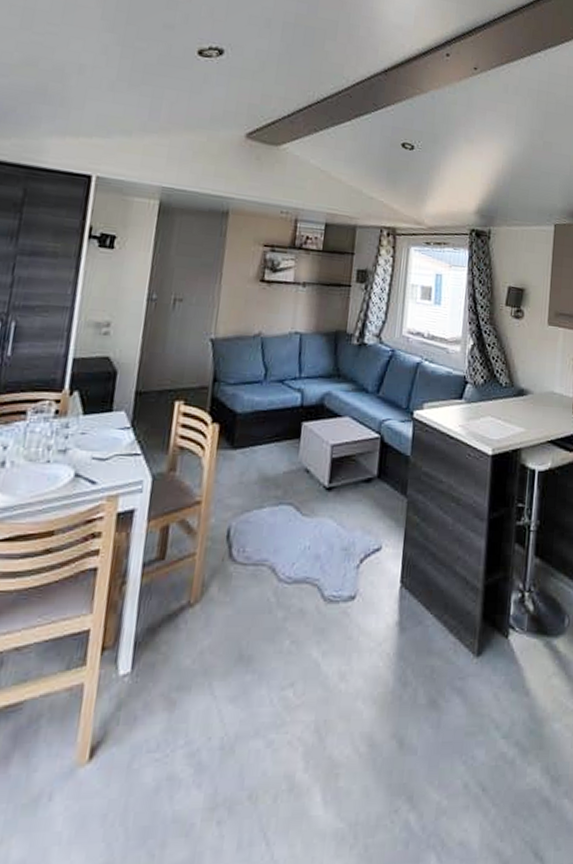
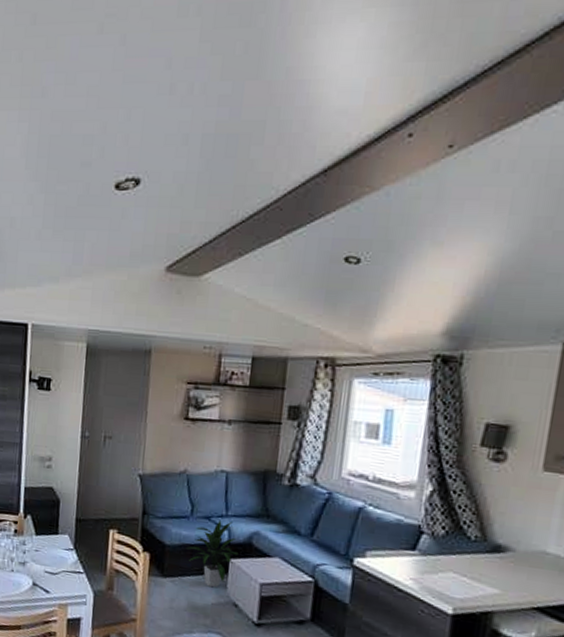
indoor plant: none [258,383,311,455] -> present [186,520,238,588]

